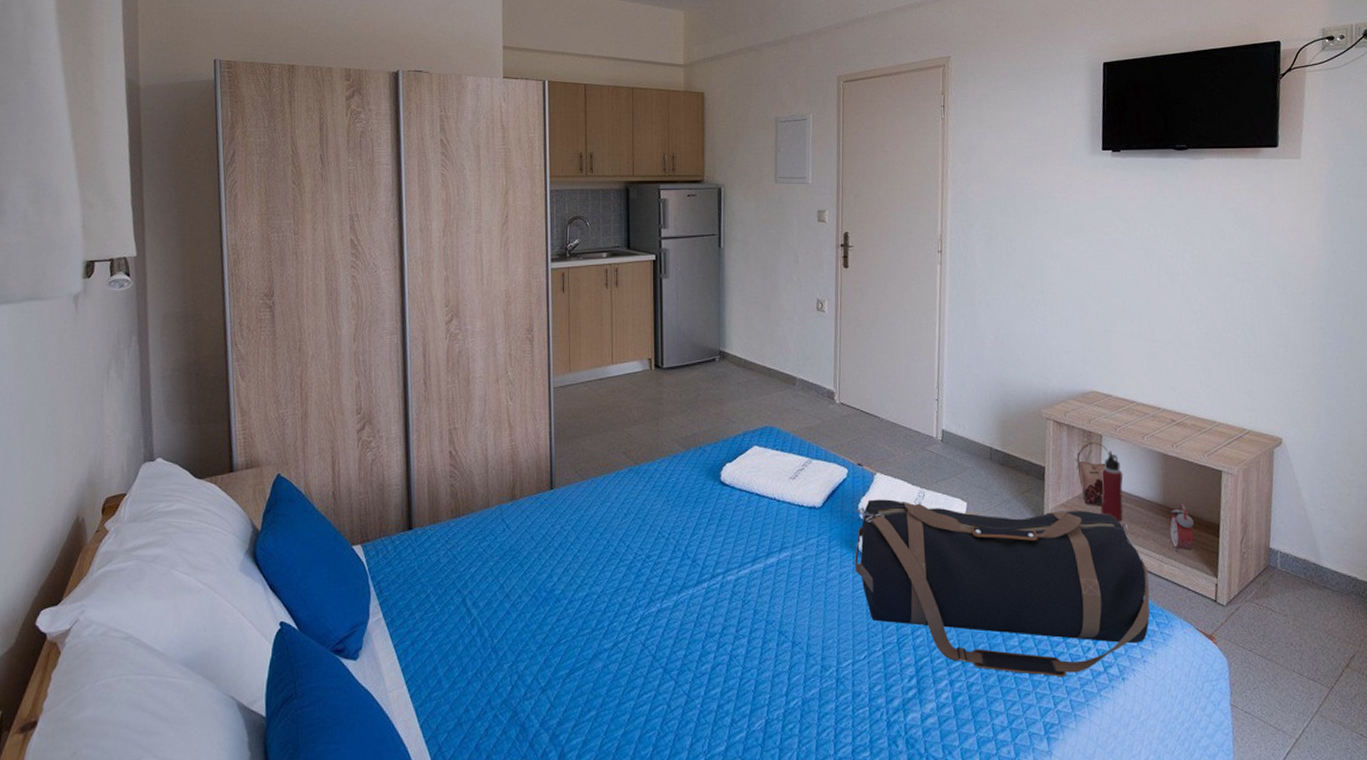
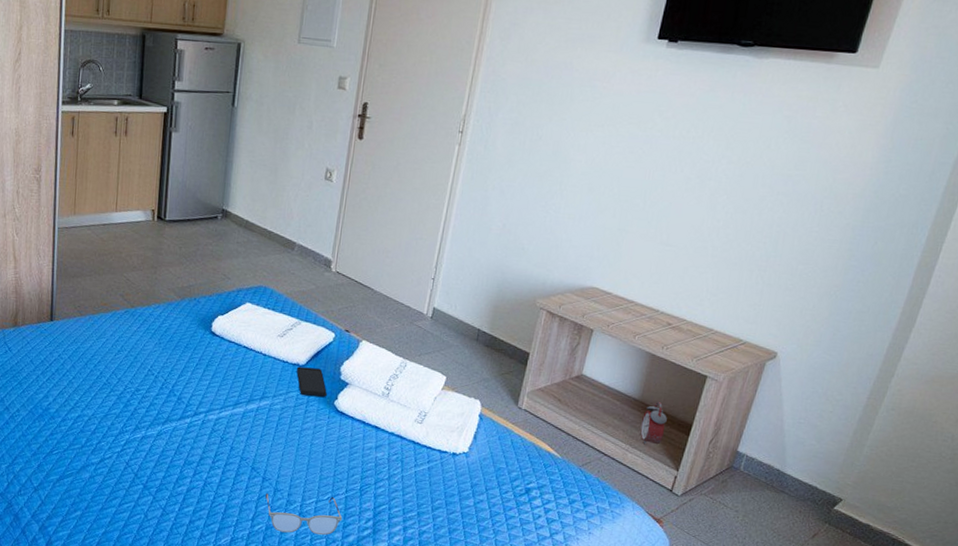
eyeglasses: none [798,655,884,706] -> present [265,492,343,536]
mobile phone: none [814,509,848,542] -> present [297,366,327,397]
duffel bag: present [855,499,1151,677] -> none [329,363,611,537]
handbag: present [1075,442,1109,507] -> none [560,335,597,395]
water bottle: present [1100,451,1124,521] -> none [576,345,607,410]

